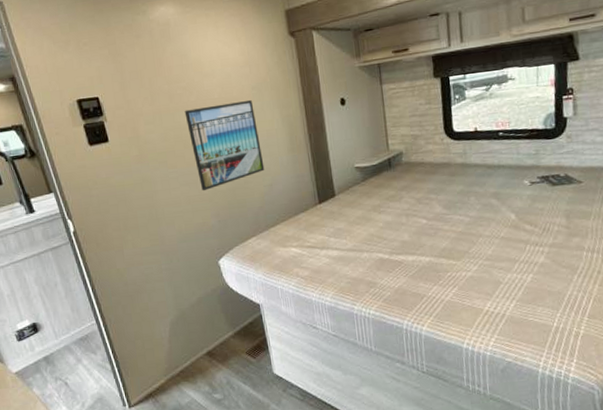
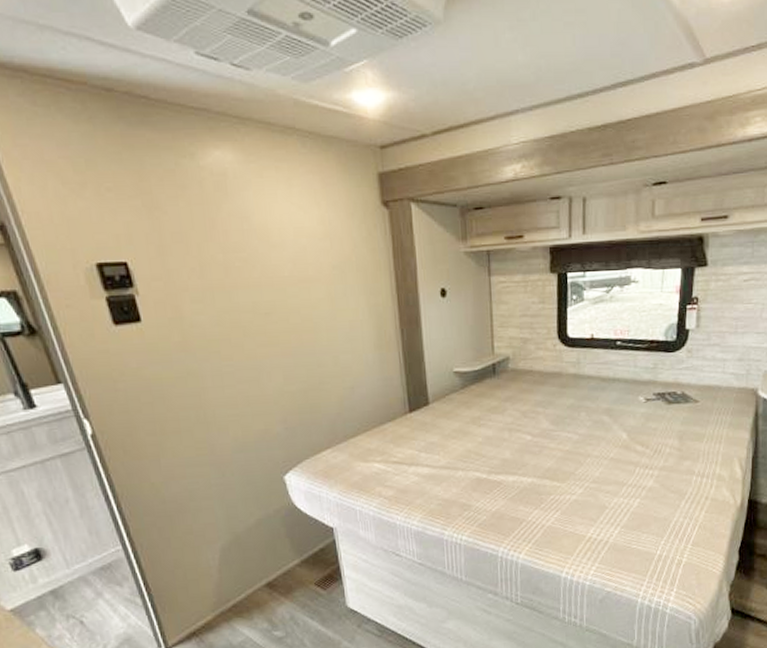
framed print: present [184,99,265,192] -> none [244,281,345,391]

